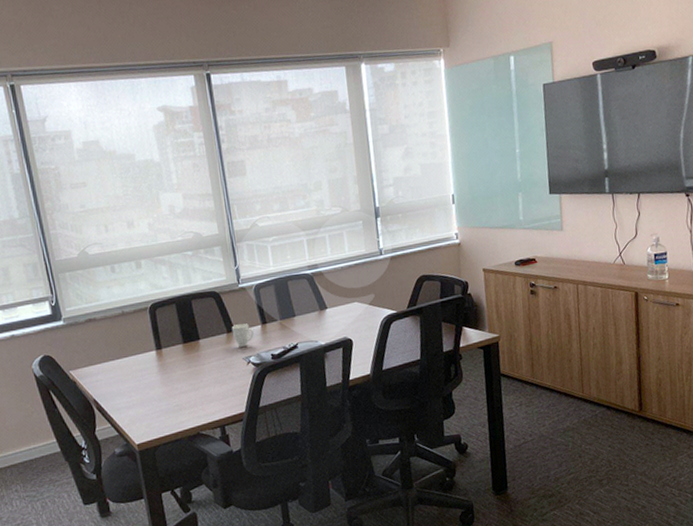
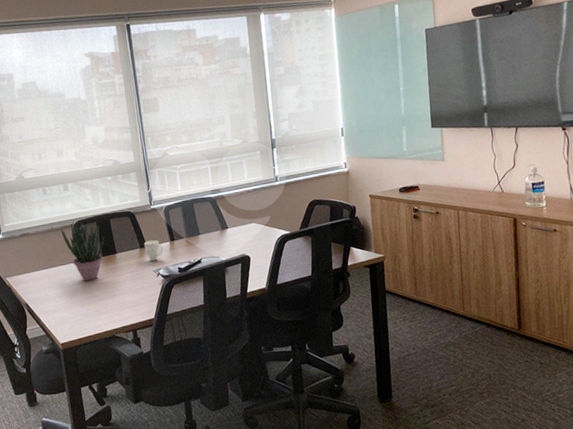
potted plant: none [133,304,186,372] -> present [60,221,105,281]

